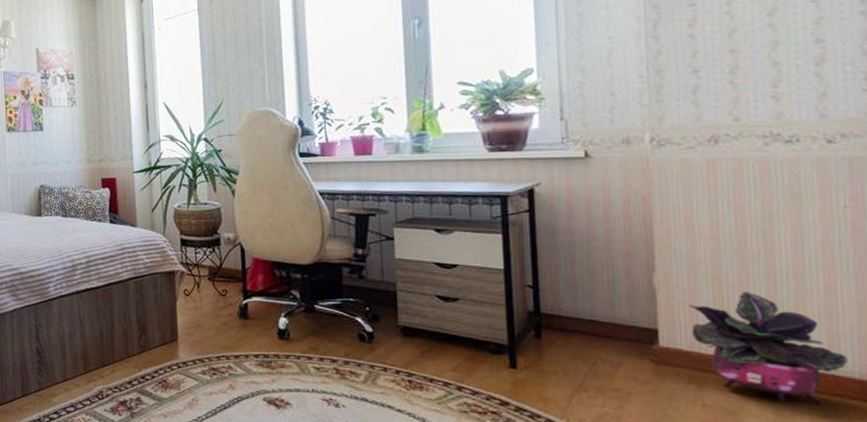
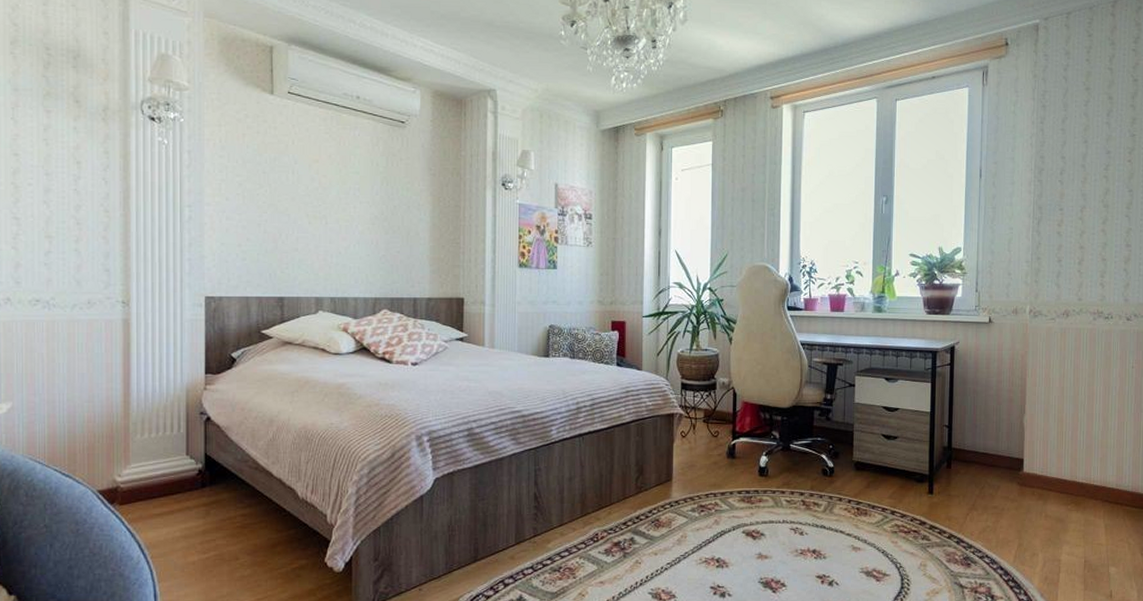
potted plant: present [689,291,848,405] -> none [1043,429,1126,511]

